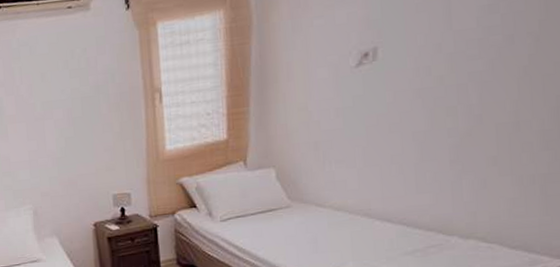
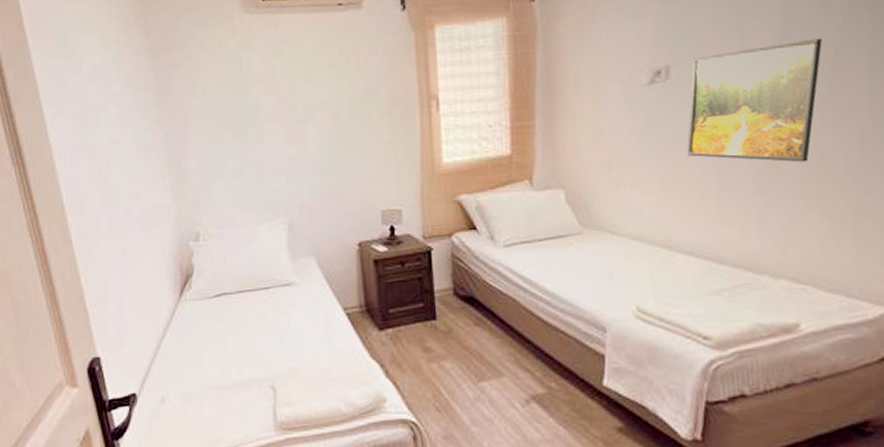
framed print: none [390,11,527,133] -> present [687,38,822,162]

